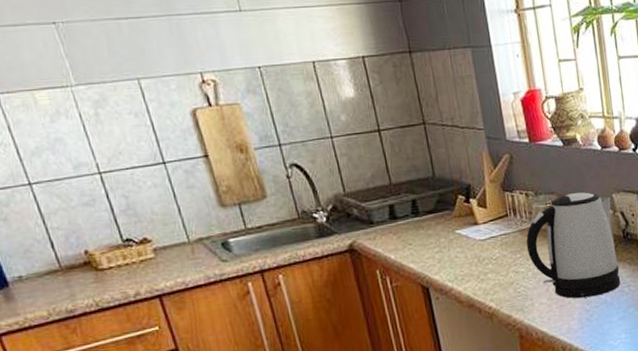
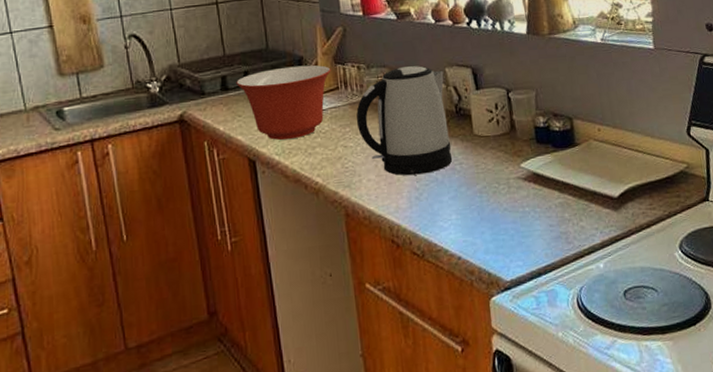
mixing bowl: none [404,192,500,267] -> present [236,65,331,140]

